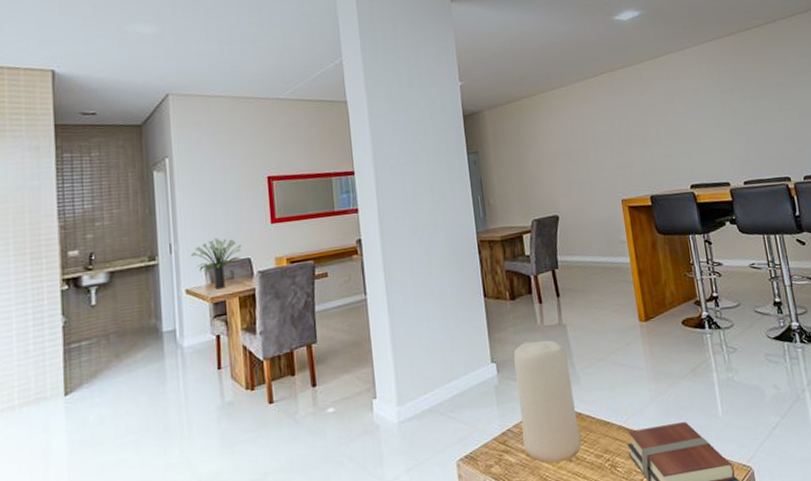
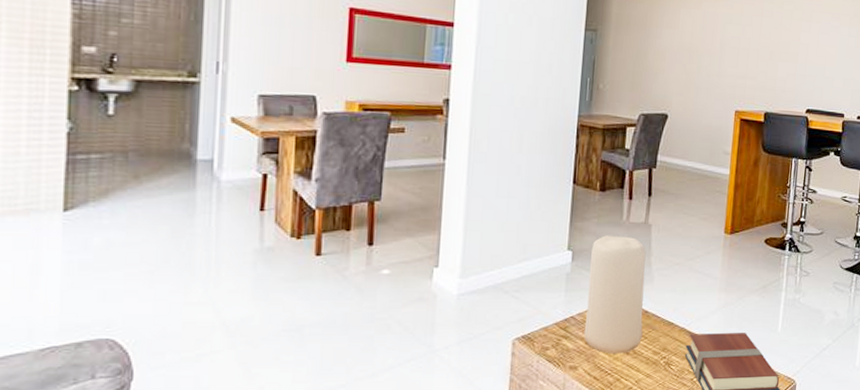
flower arrangement: present [190,238,242,290] -> none [241,66,307,124]

